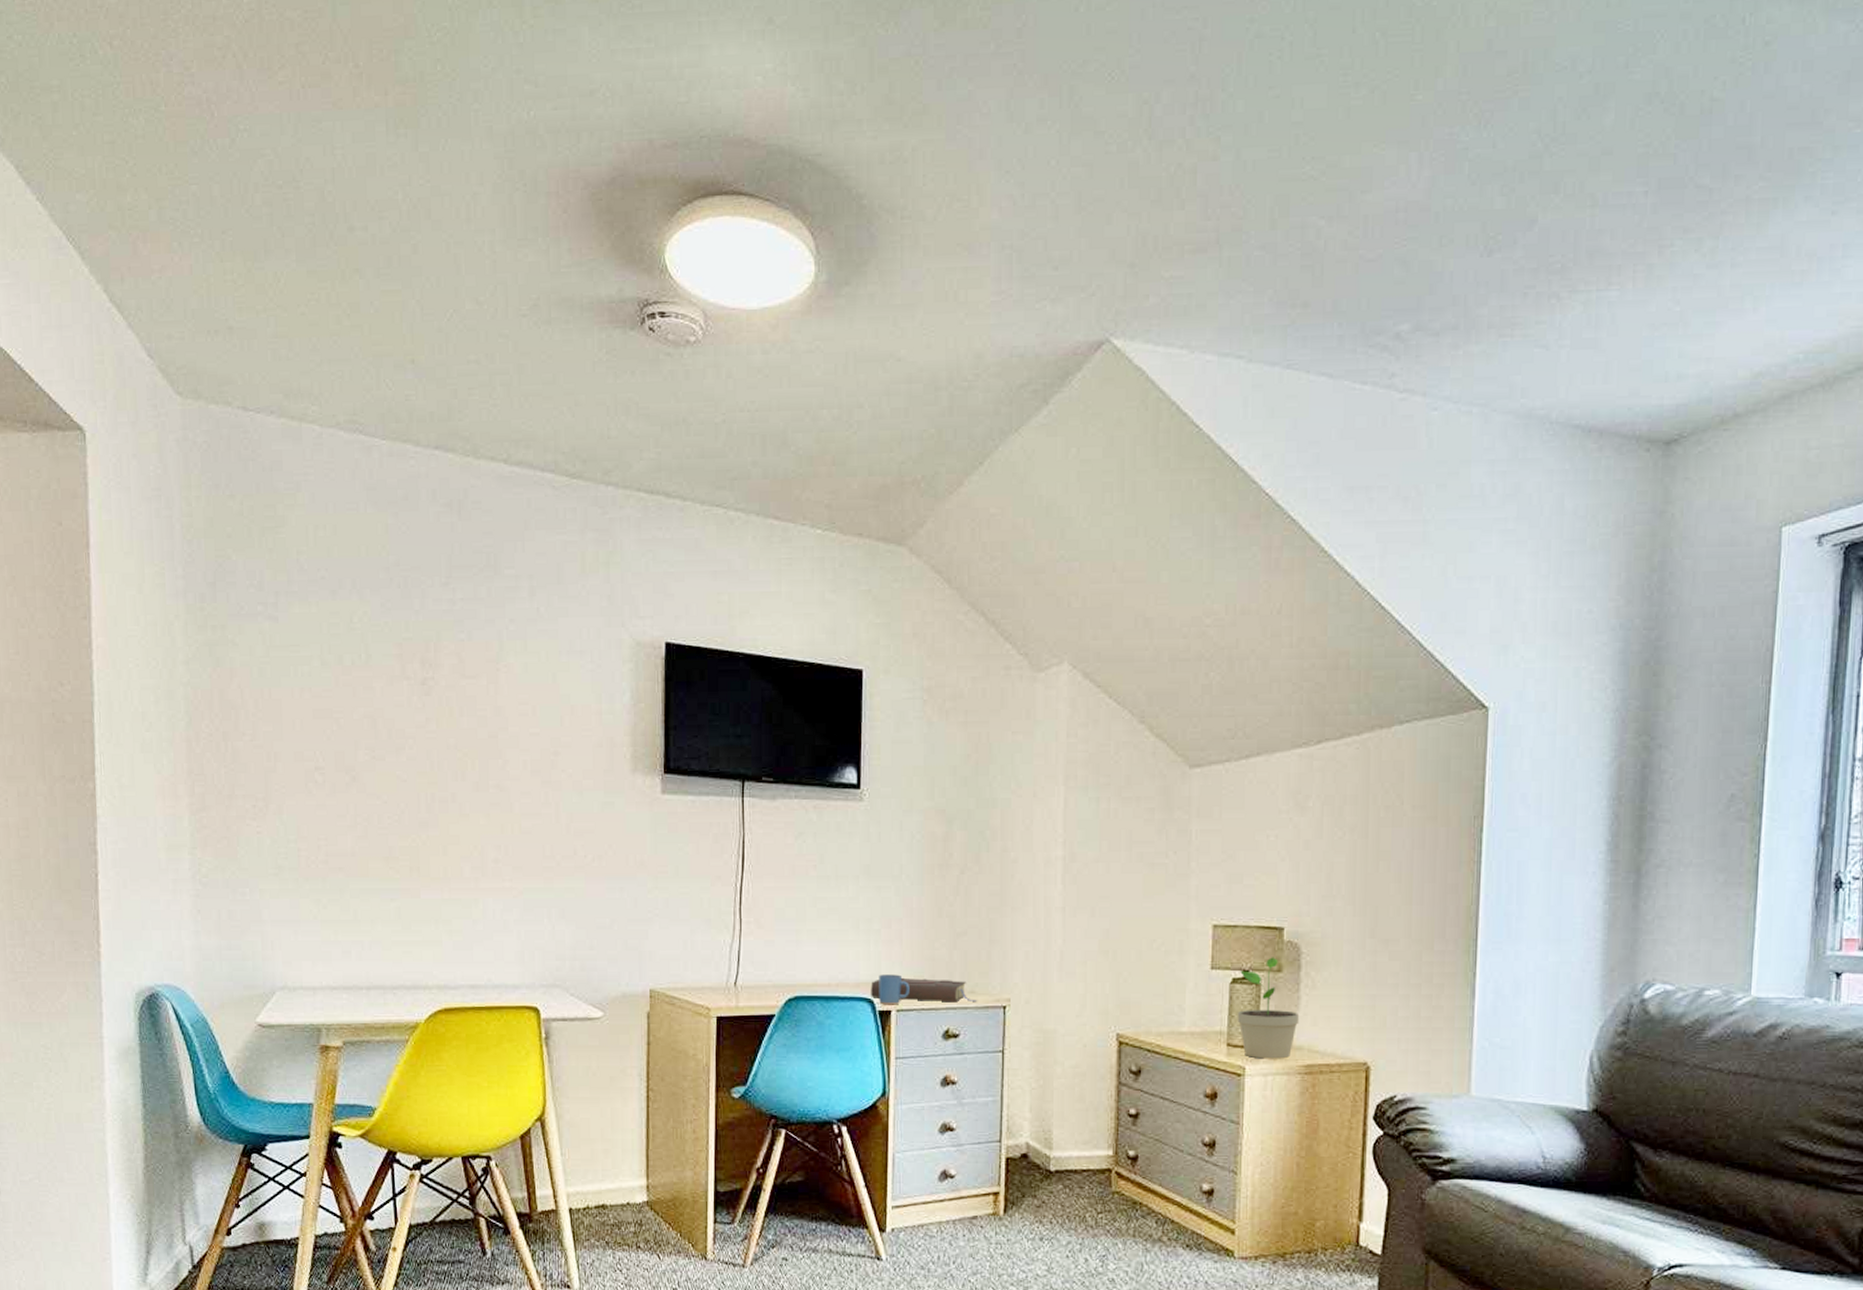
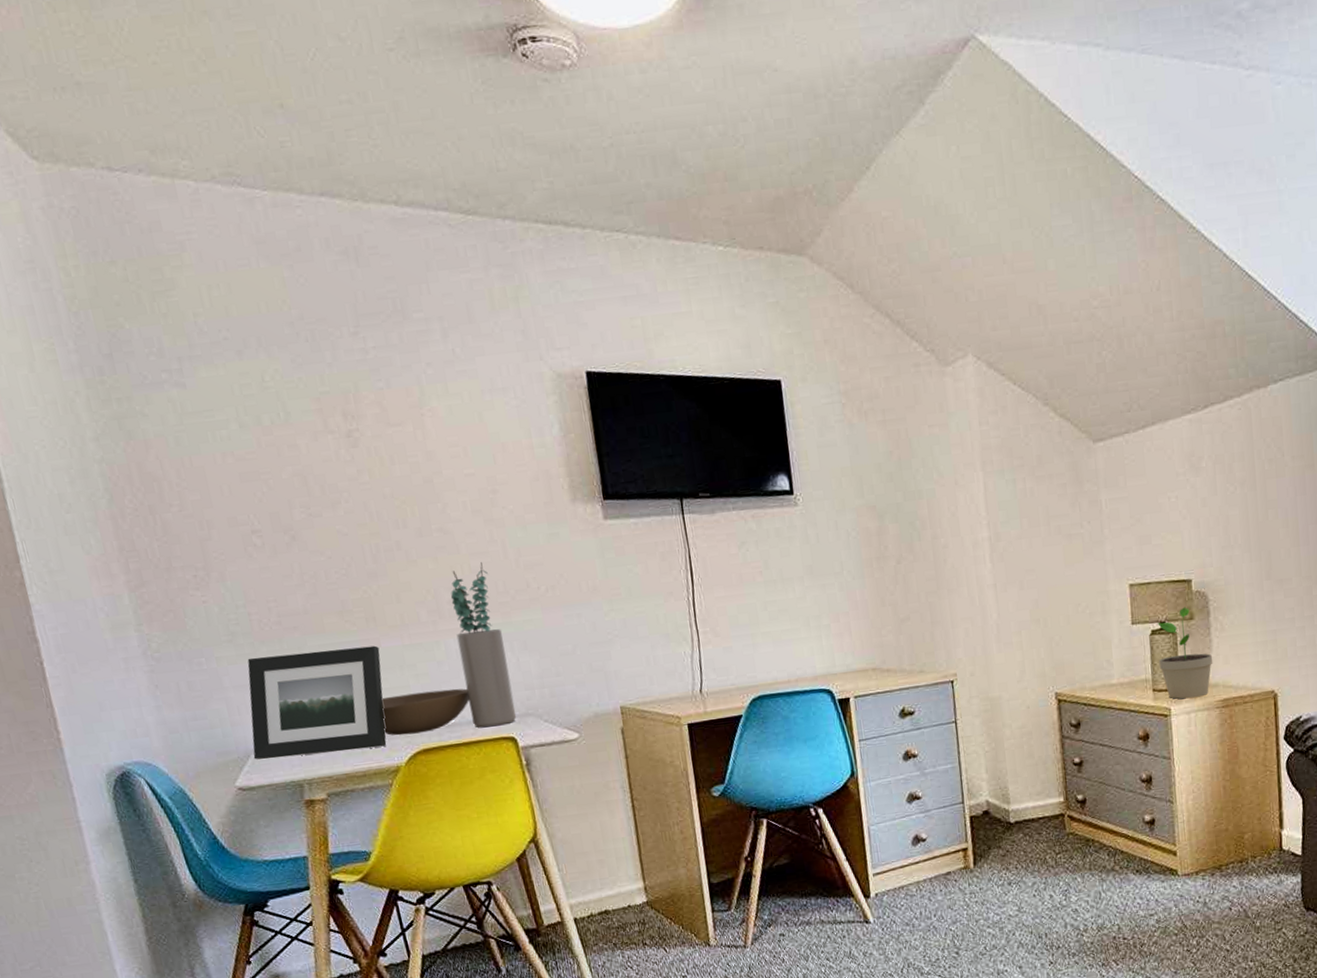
picture frame: none [278,894,418,1000] -> present [247,645,387,760]
bowl: none [409,949,499,991] -> present [381,688,470,736]
vase: none [496,824,543,994] -> present [450,562,517,728]
book: present [871,977,977,1003] -> none [827,662,926,688]
mug: present [879,974,909,1005] -> none [834,664,864,693]

